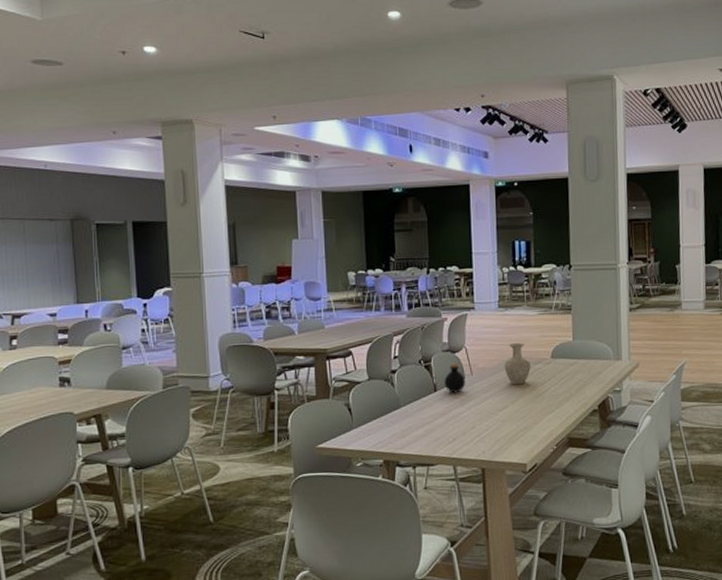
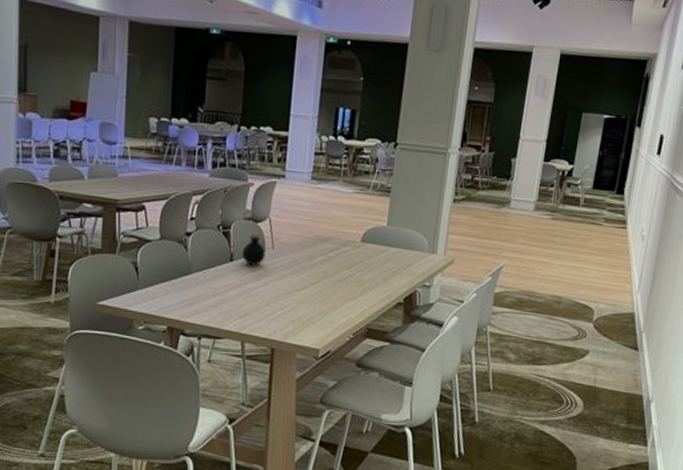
vase: present [504,342,531,385] -> none [309,219,338,266]

